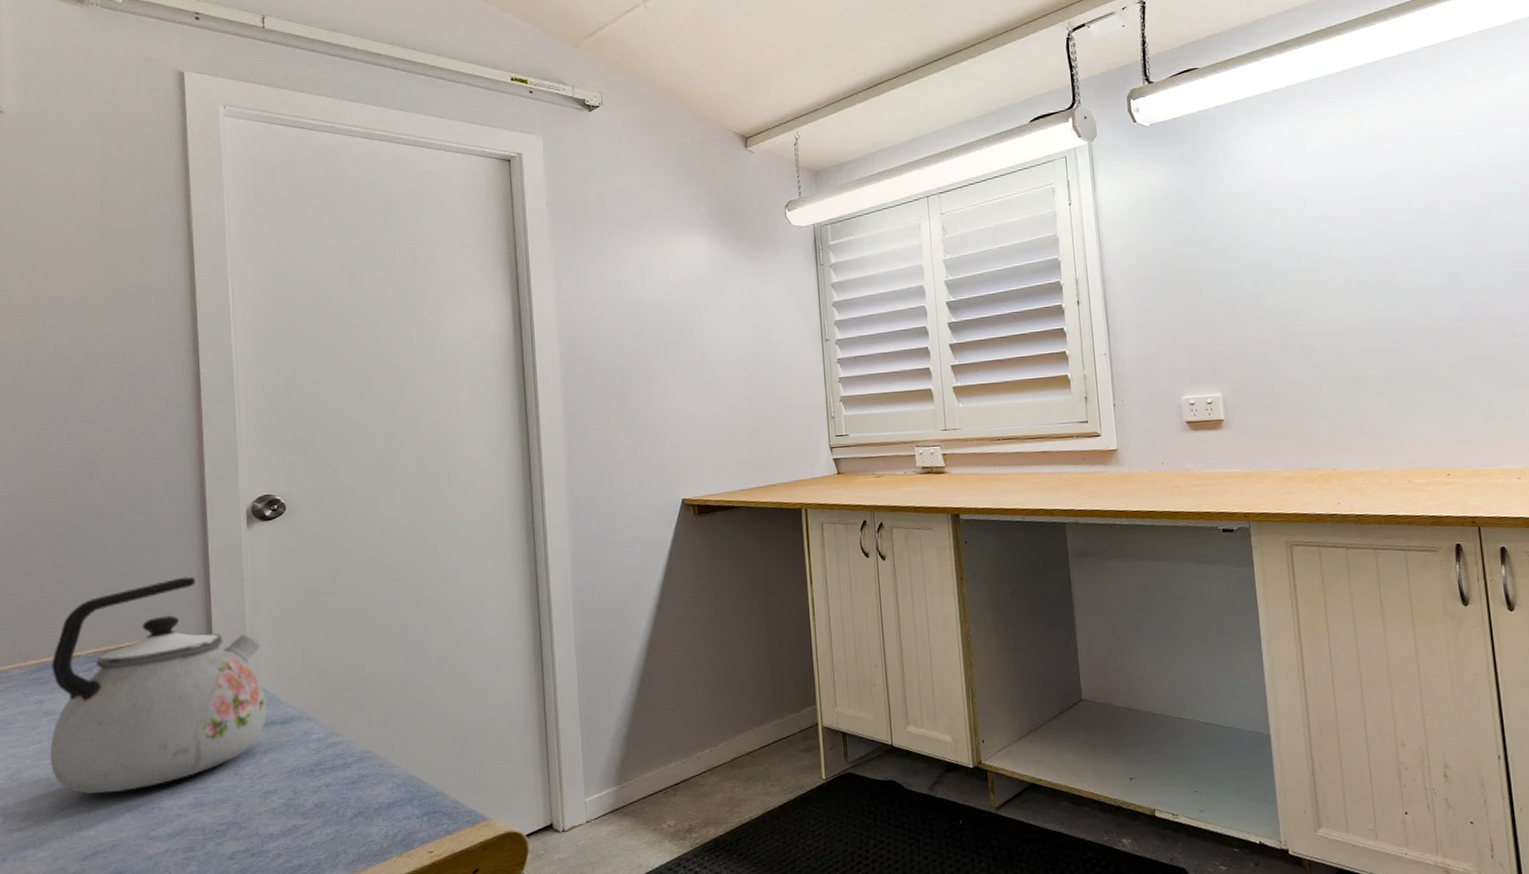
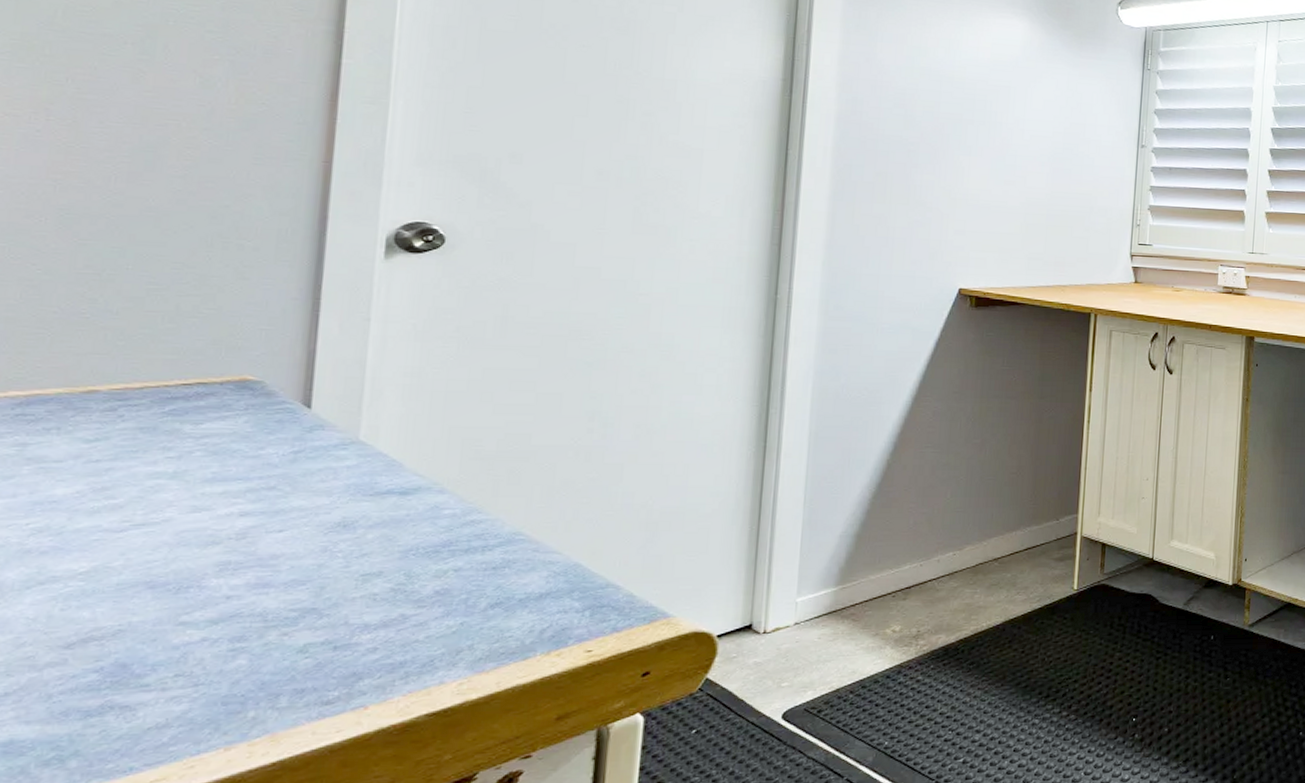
kettle: present [49,576,267,794] -> none [28,307,383,565]

